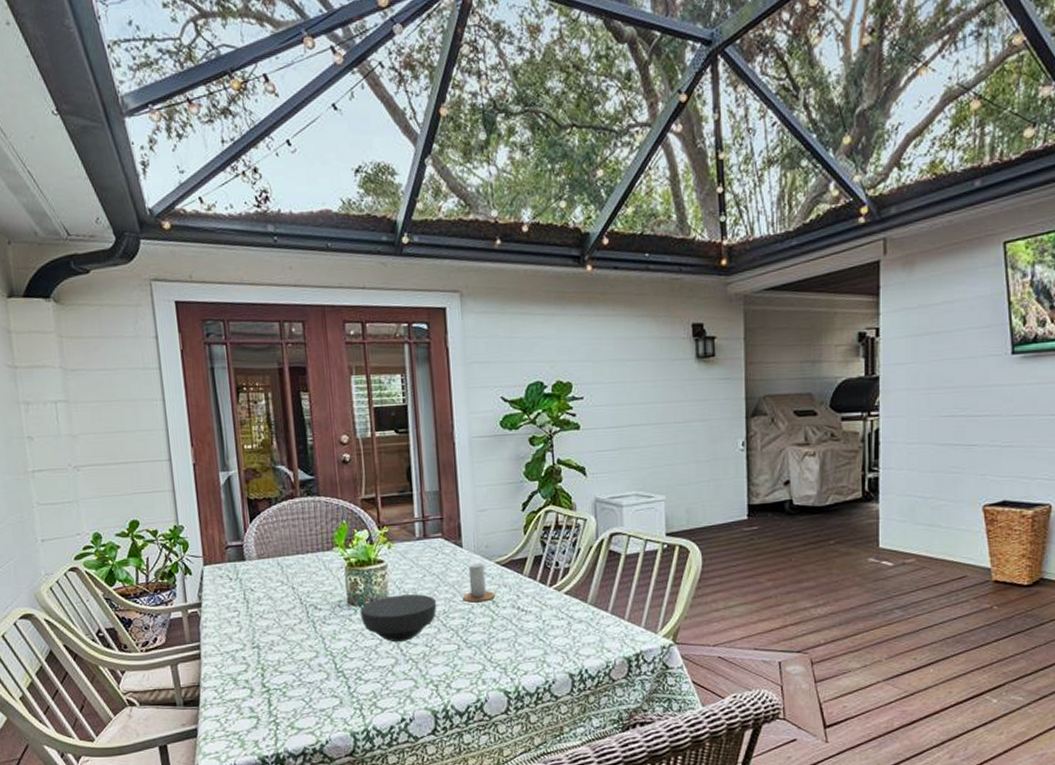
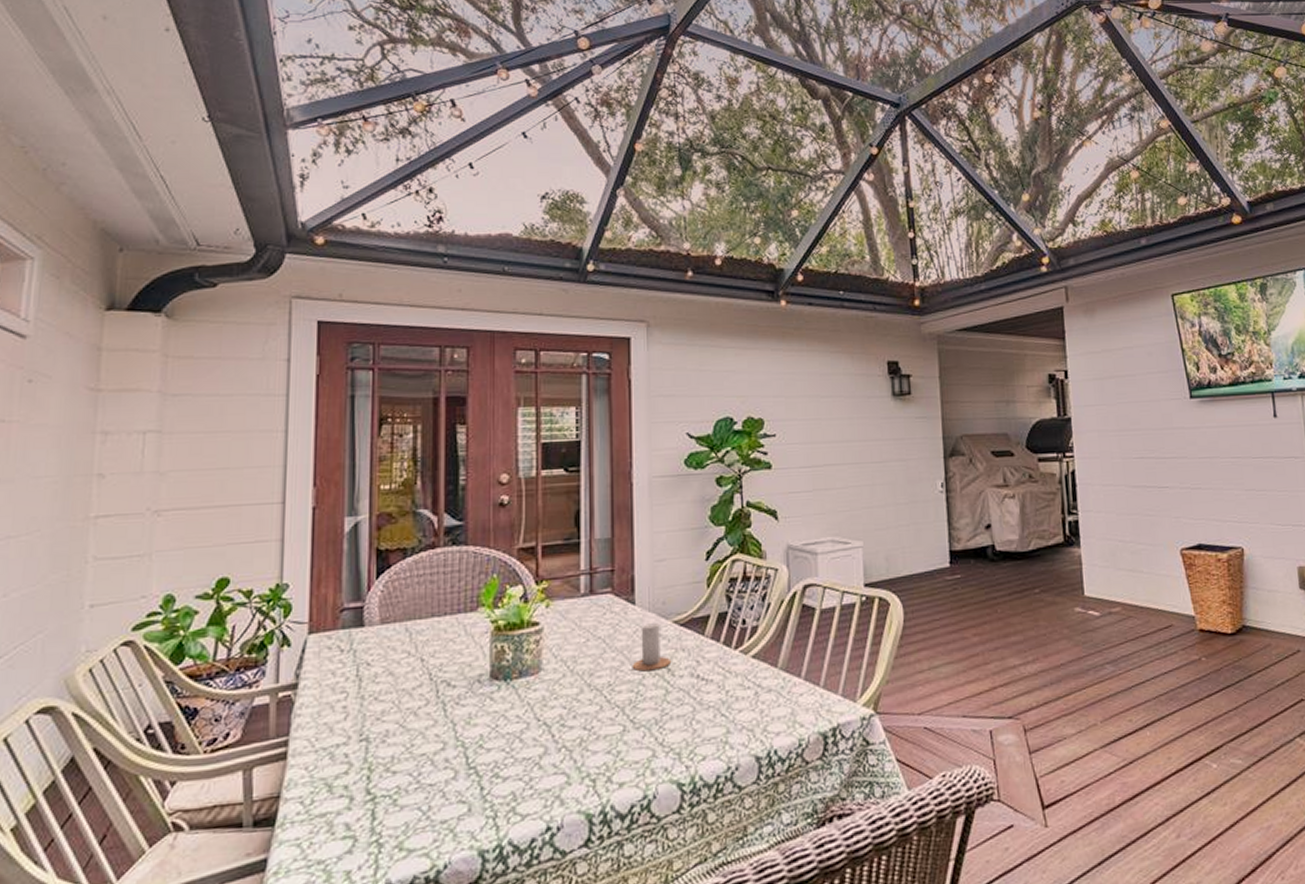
bowl: present [360,594,437,643] -> none [505,663,601,726]

